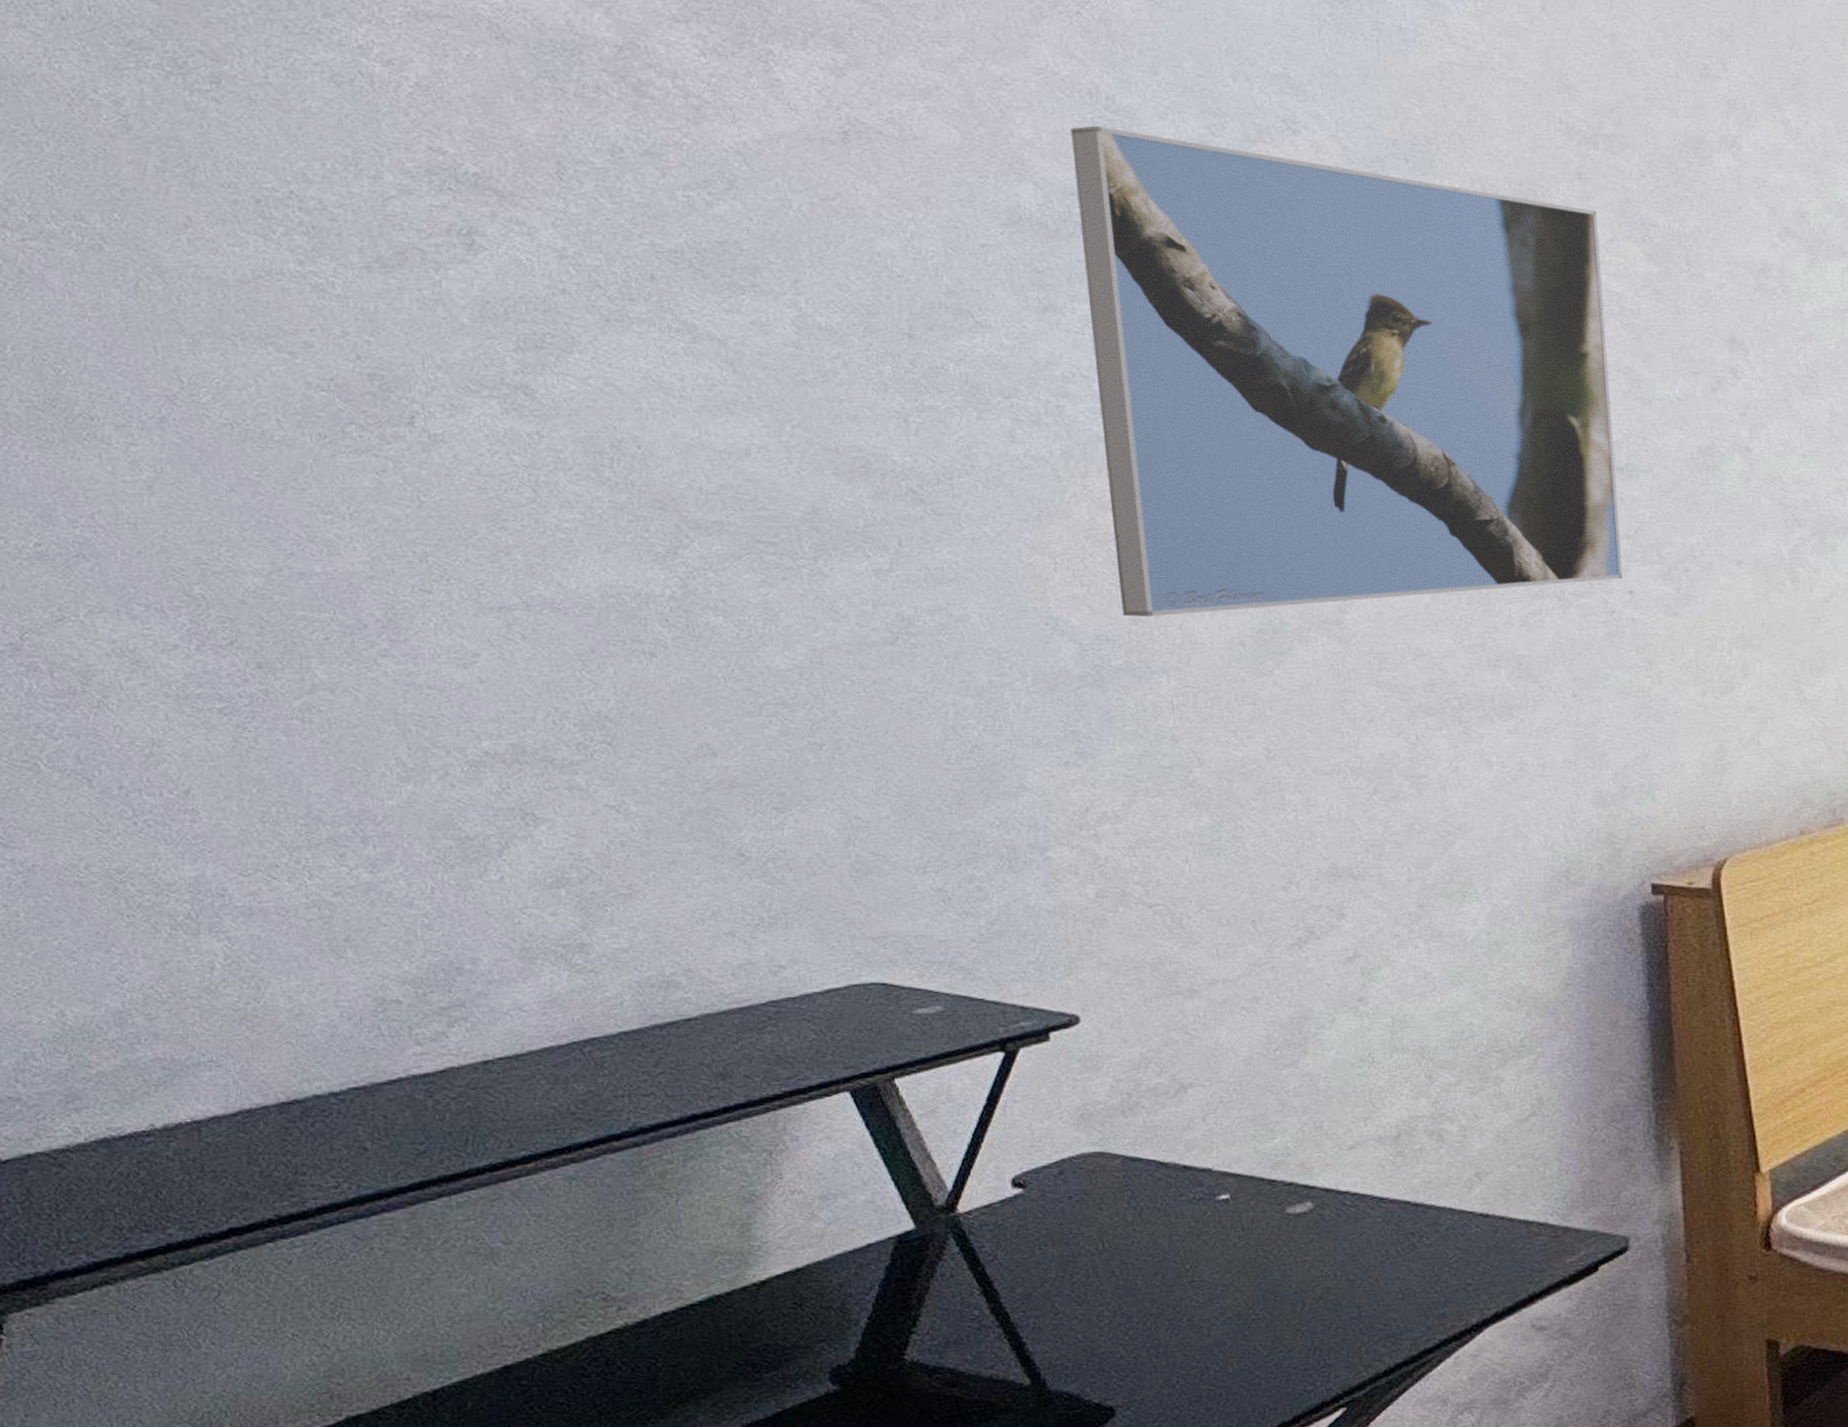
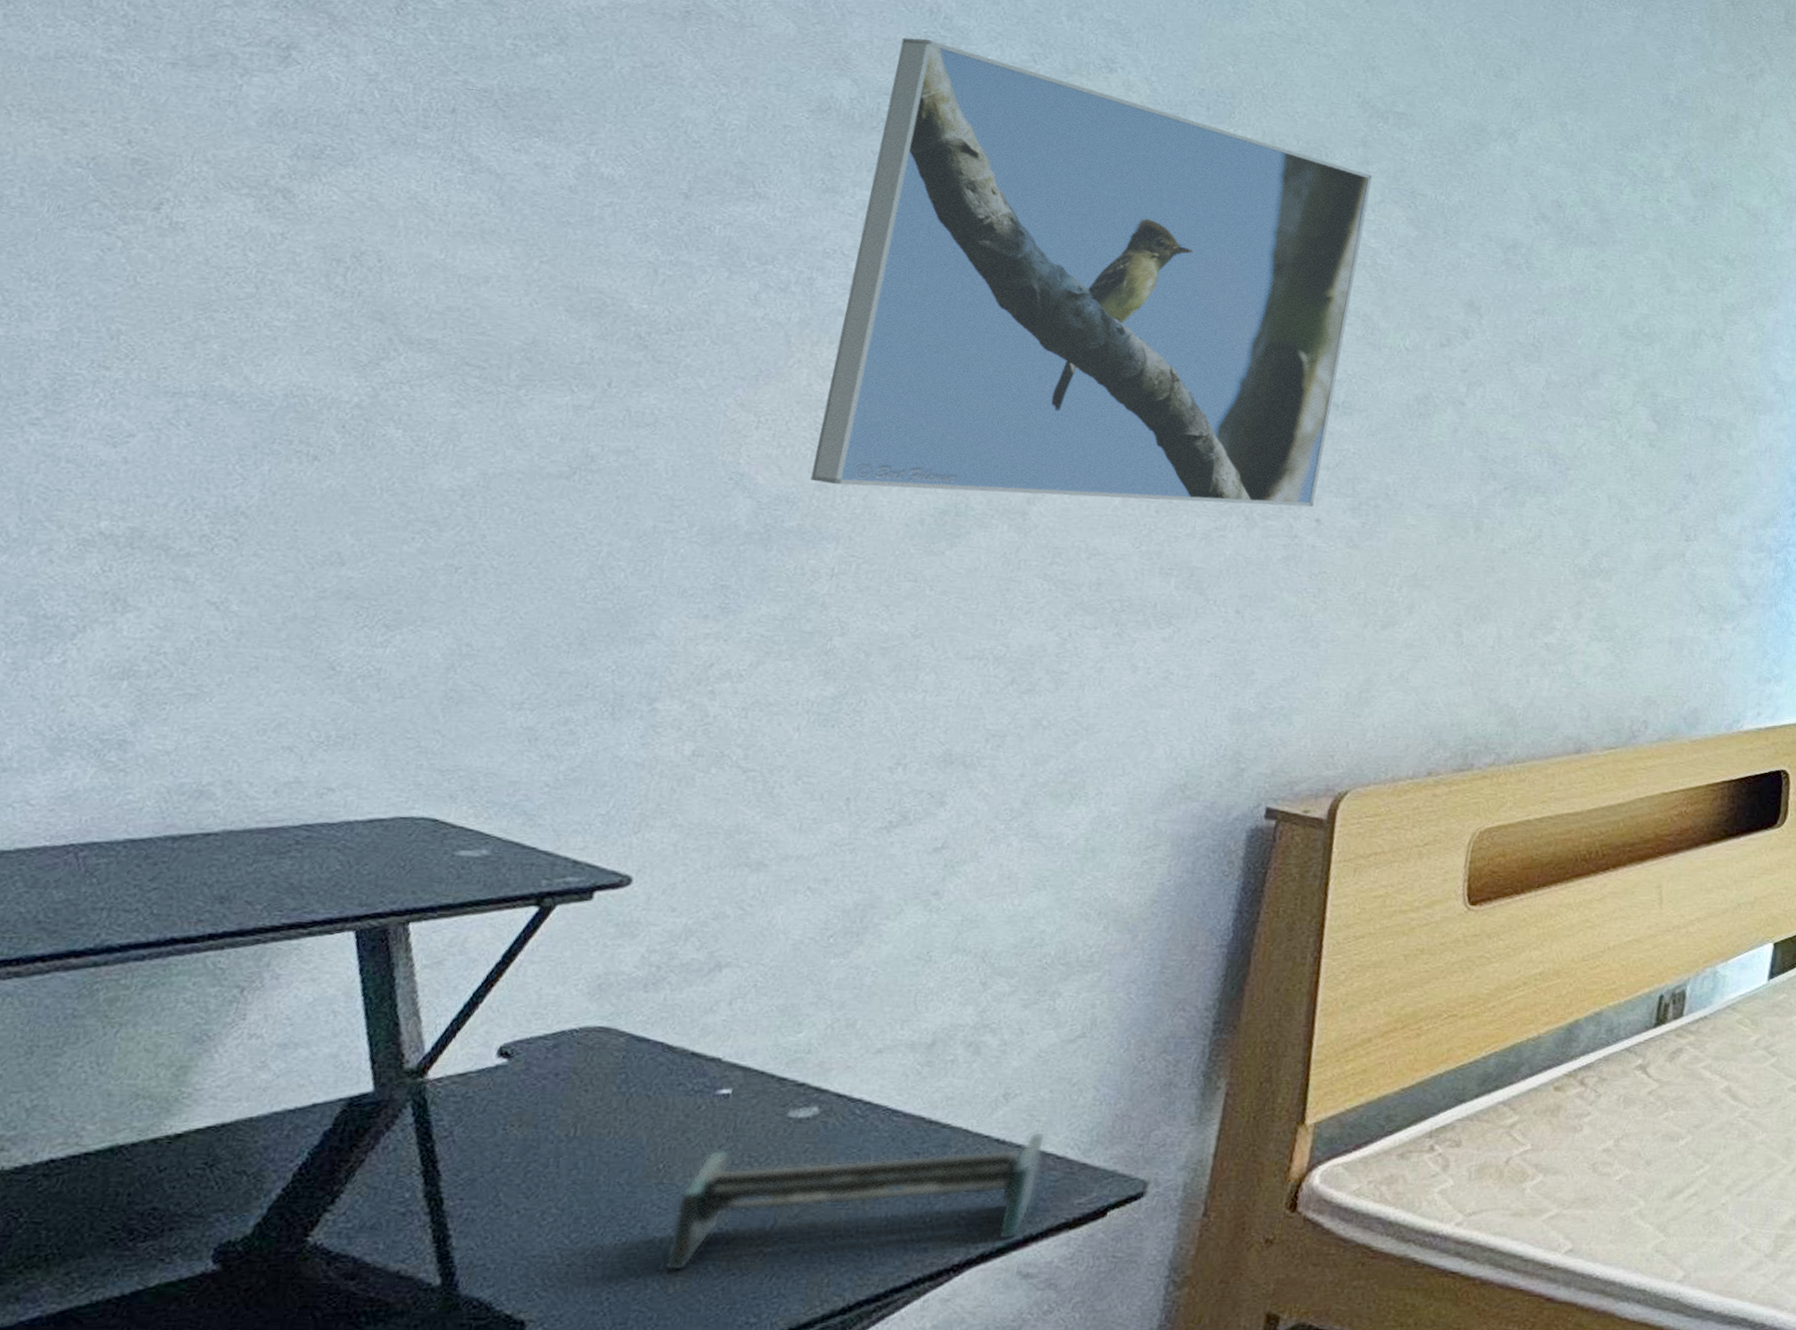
shelf: none [1213,1202,1529,1356] -> present [664,1131,1046,1273]

